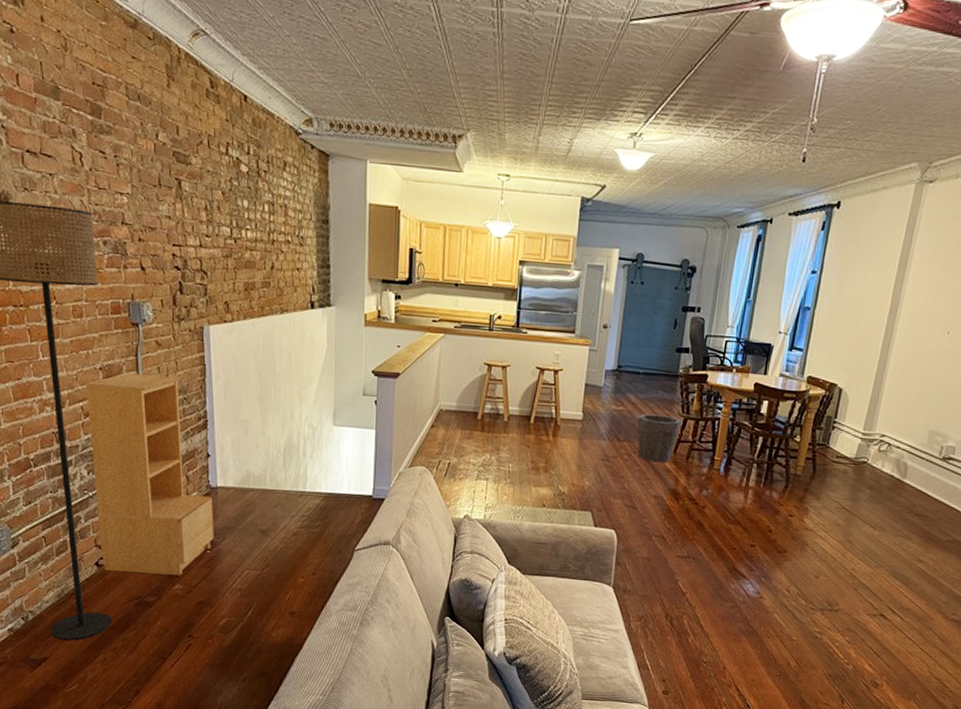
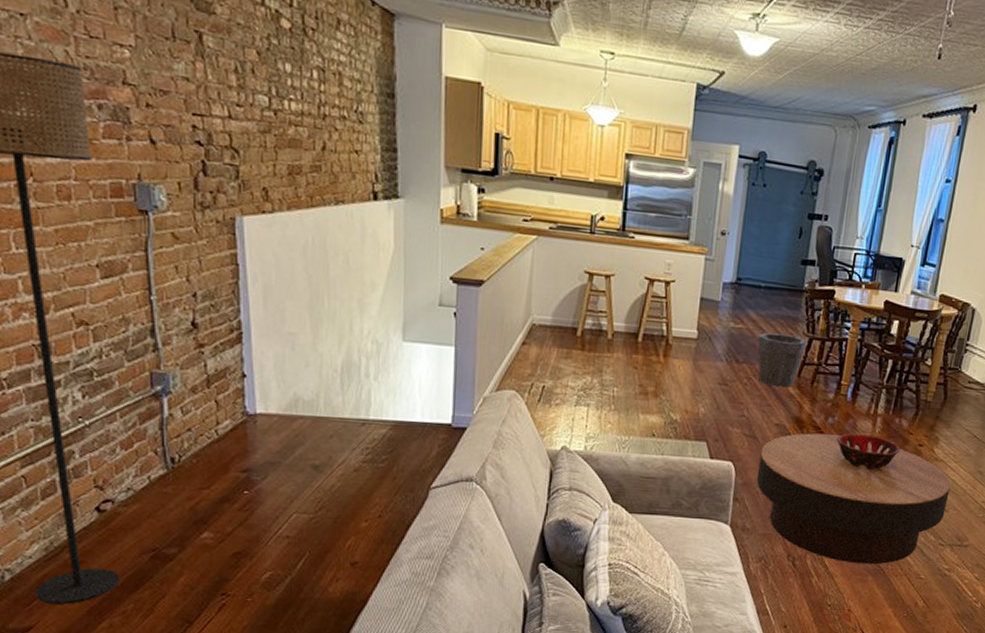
bookshelf: present [85,373,214,575] -> none [76,272,253,521]
coffee table: none [636,504,821,626] -> present [756,433,951,565]
decorative bowl: none [710,504,771,537] -> present [836,433,900,469]

